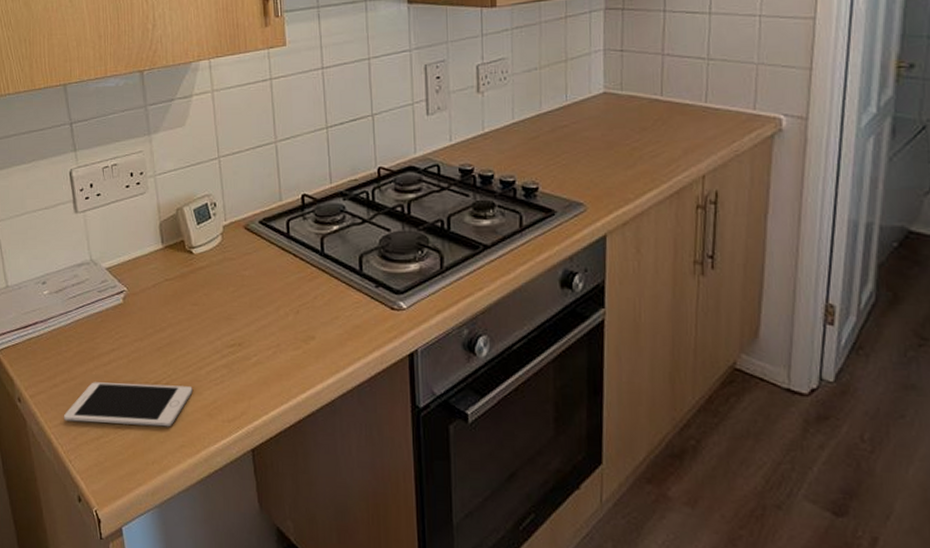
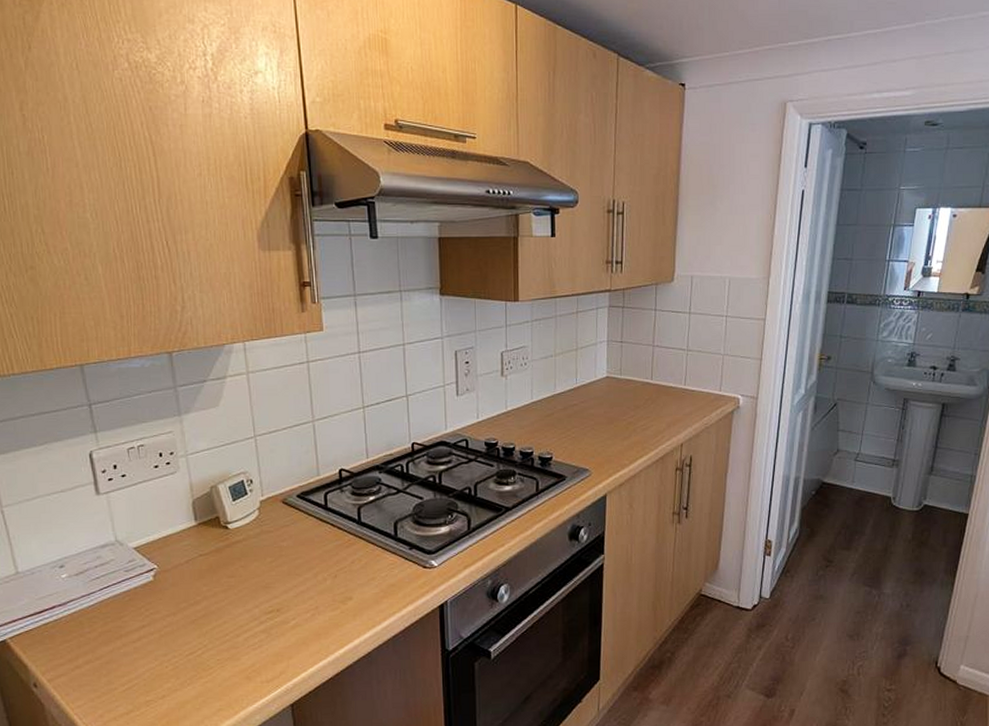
cell phone: present [63,382,193,427] -> none [87,654,230,700]

